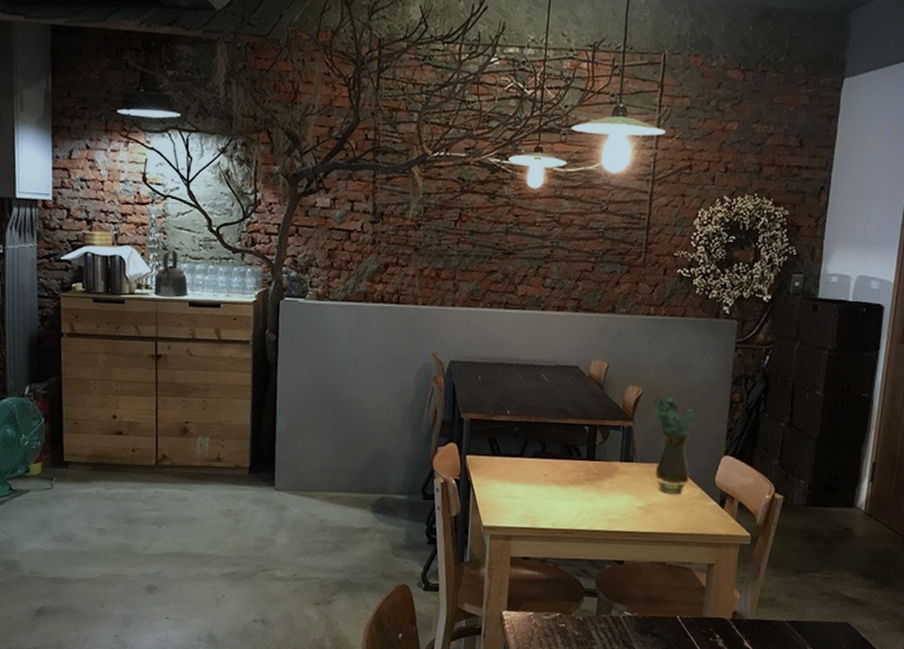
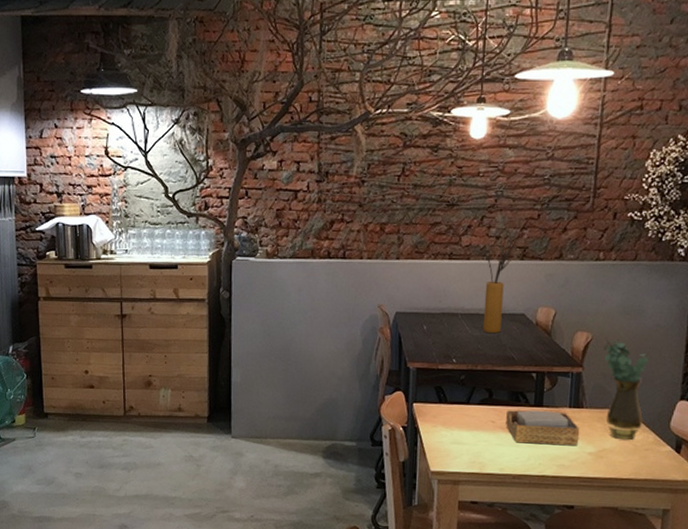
kettle: present [154,250,188,298] -> none [118,217,148,261]
vase: none [537,286,574,386] -> present [482,235,519,334]
napkin holder: none [558,463,630,501] -> present [506,410,580,446]

